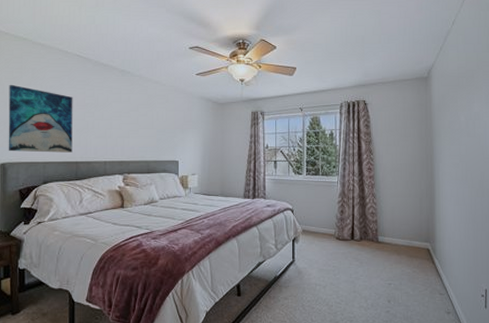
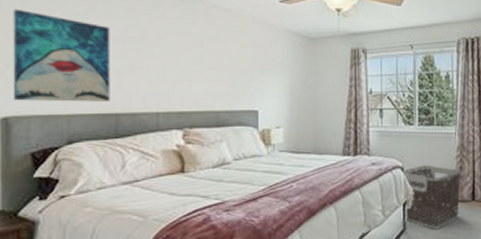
clothes hamper: none [291,208,342,262] -> present [401,165,461,229]

